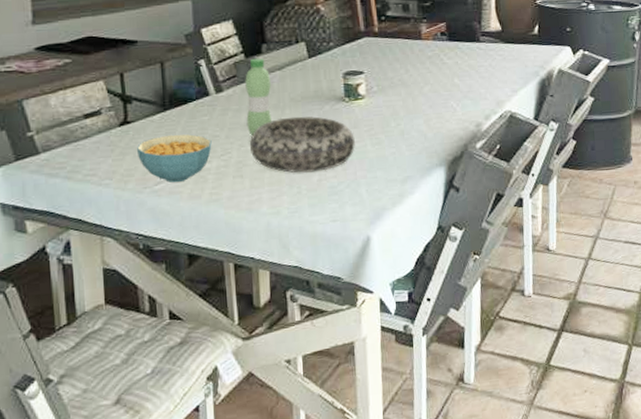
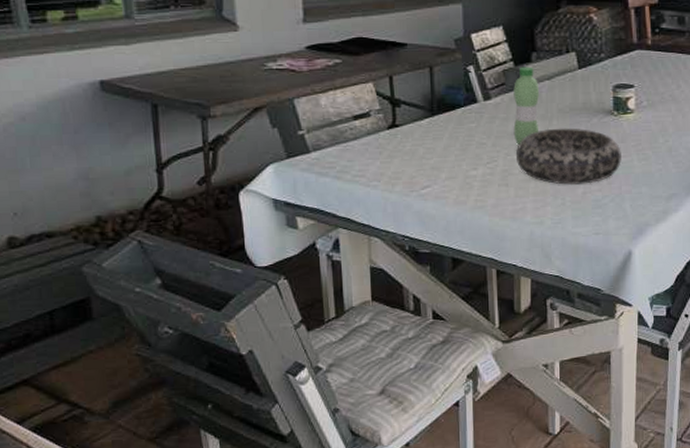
cereal bowl: present [137,134,212,183] -> none [405,140,478,188]

